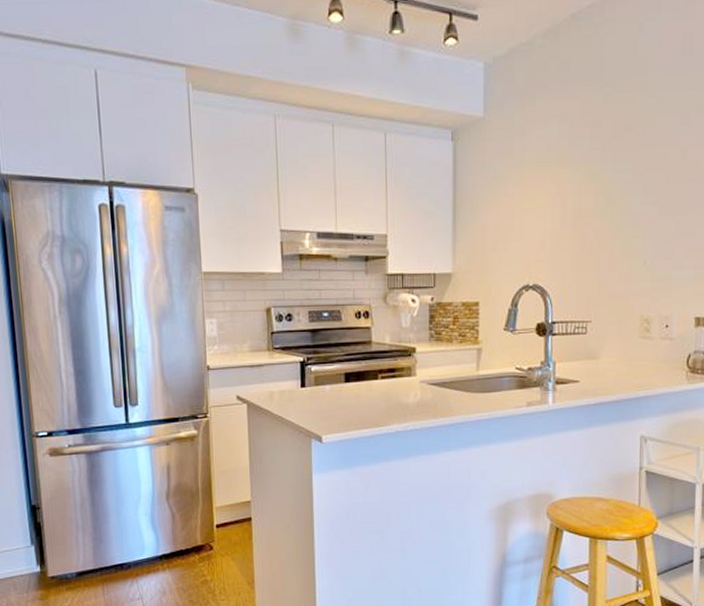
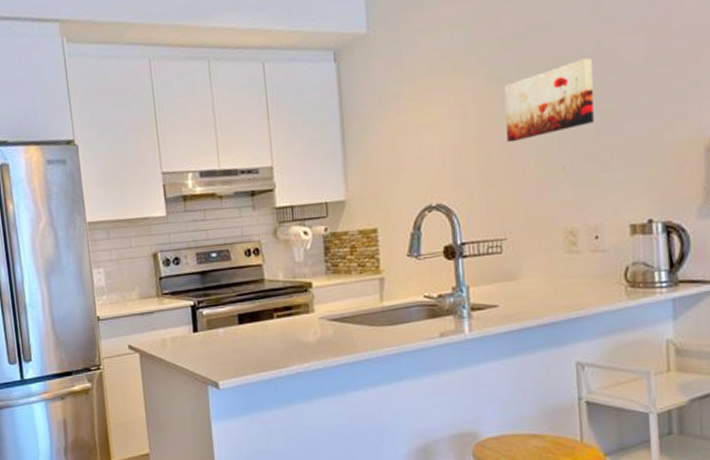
wall art: none [599,164,677,234] -> present [504,58,594,143]

